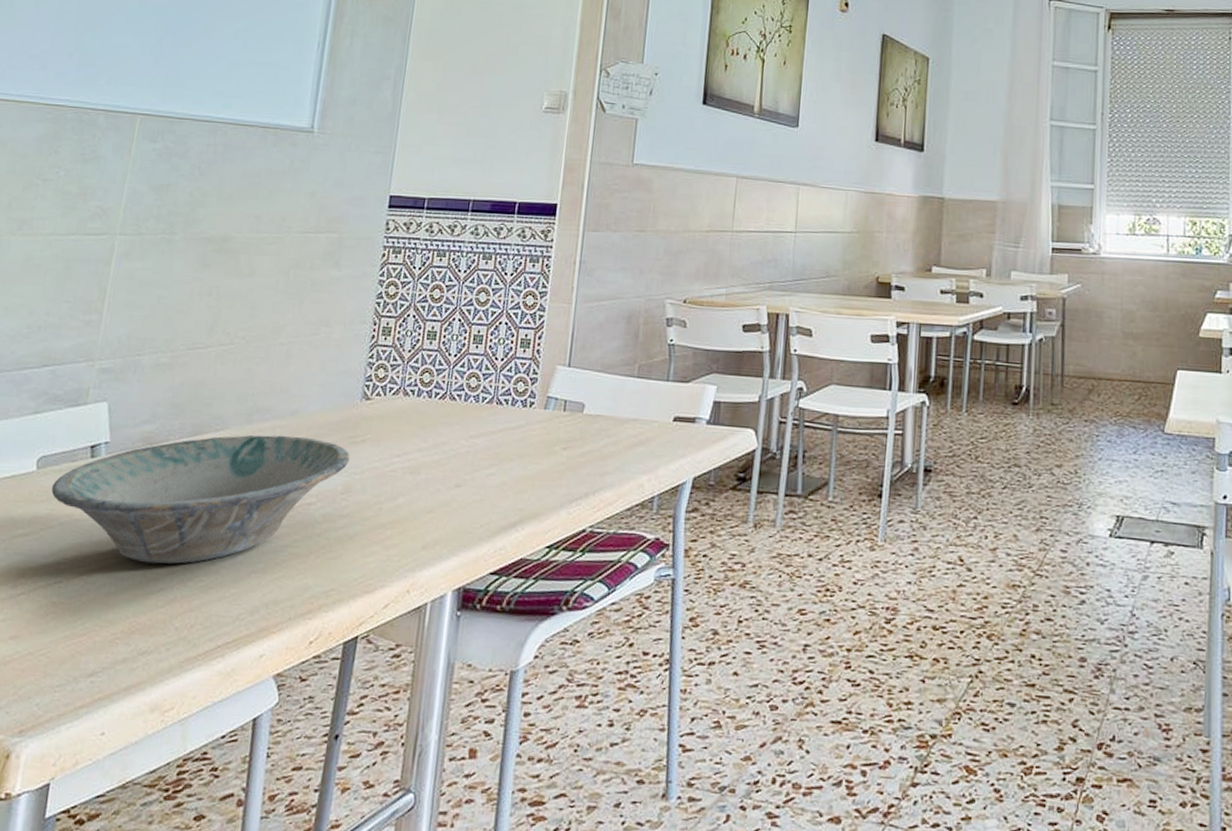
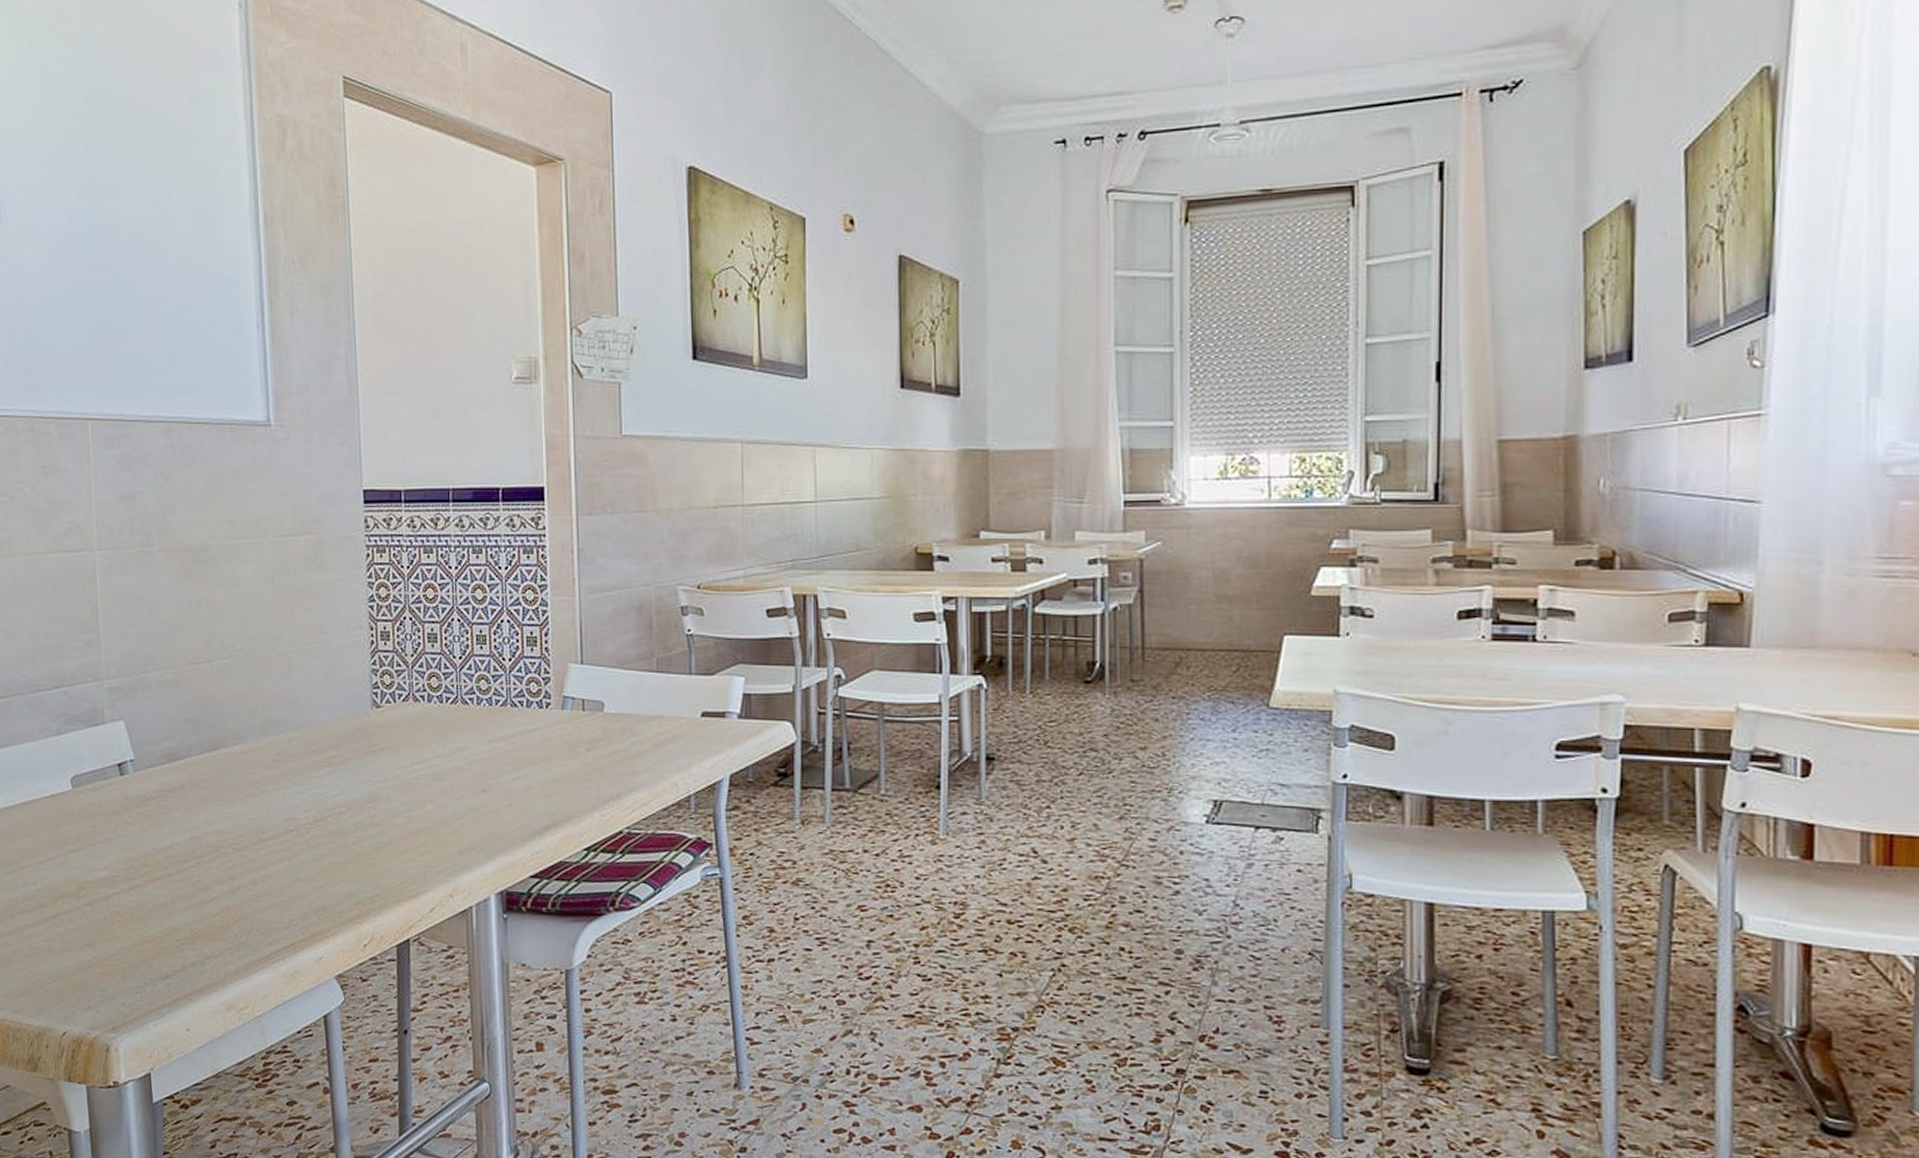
bowl: present [51,435,350,564] -> none [90,746,371,875]

